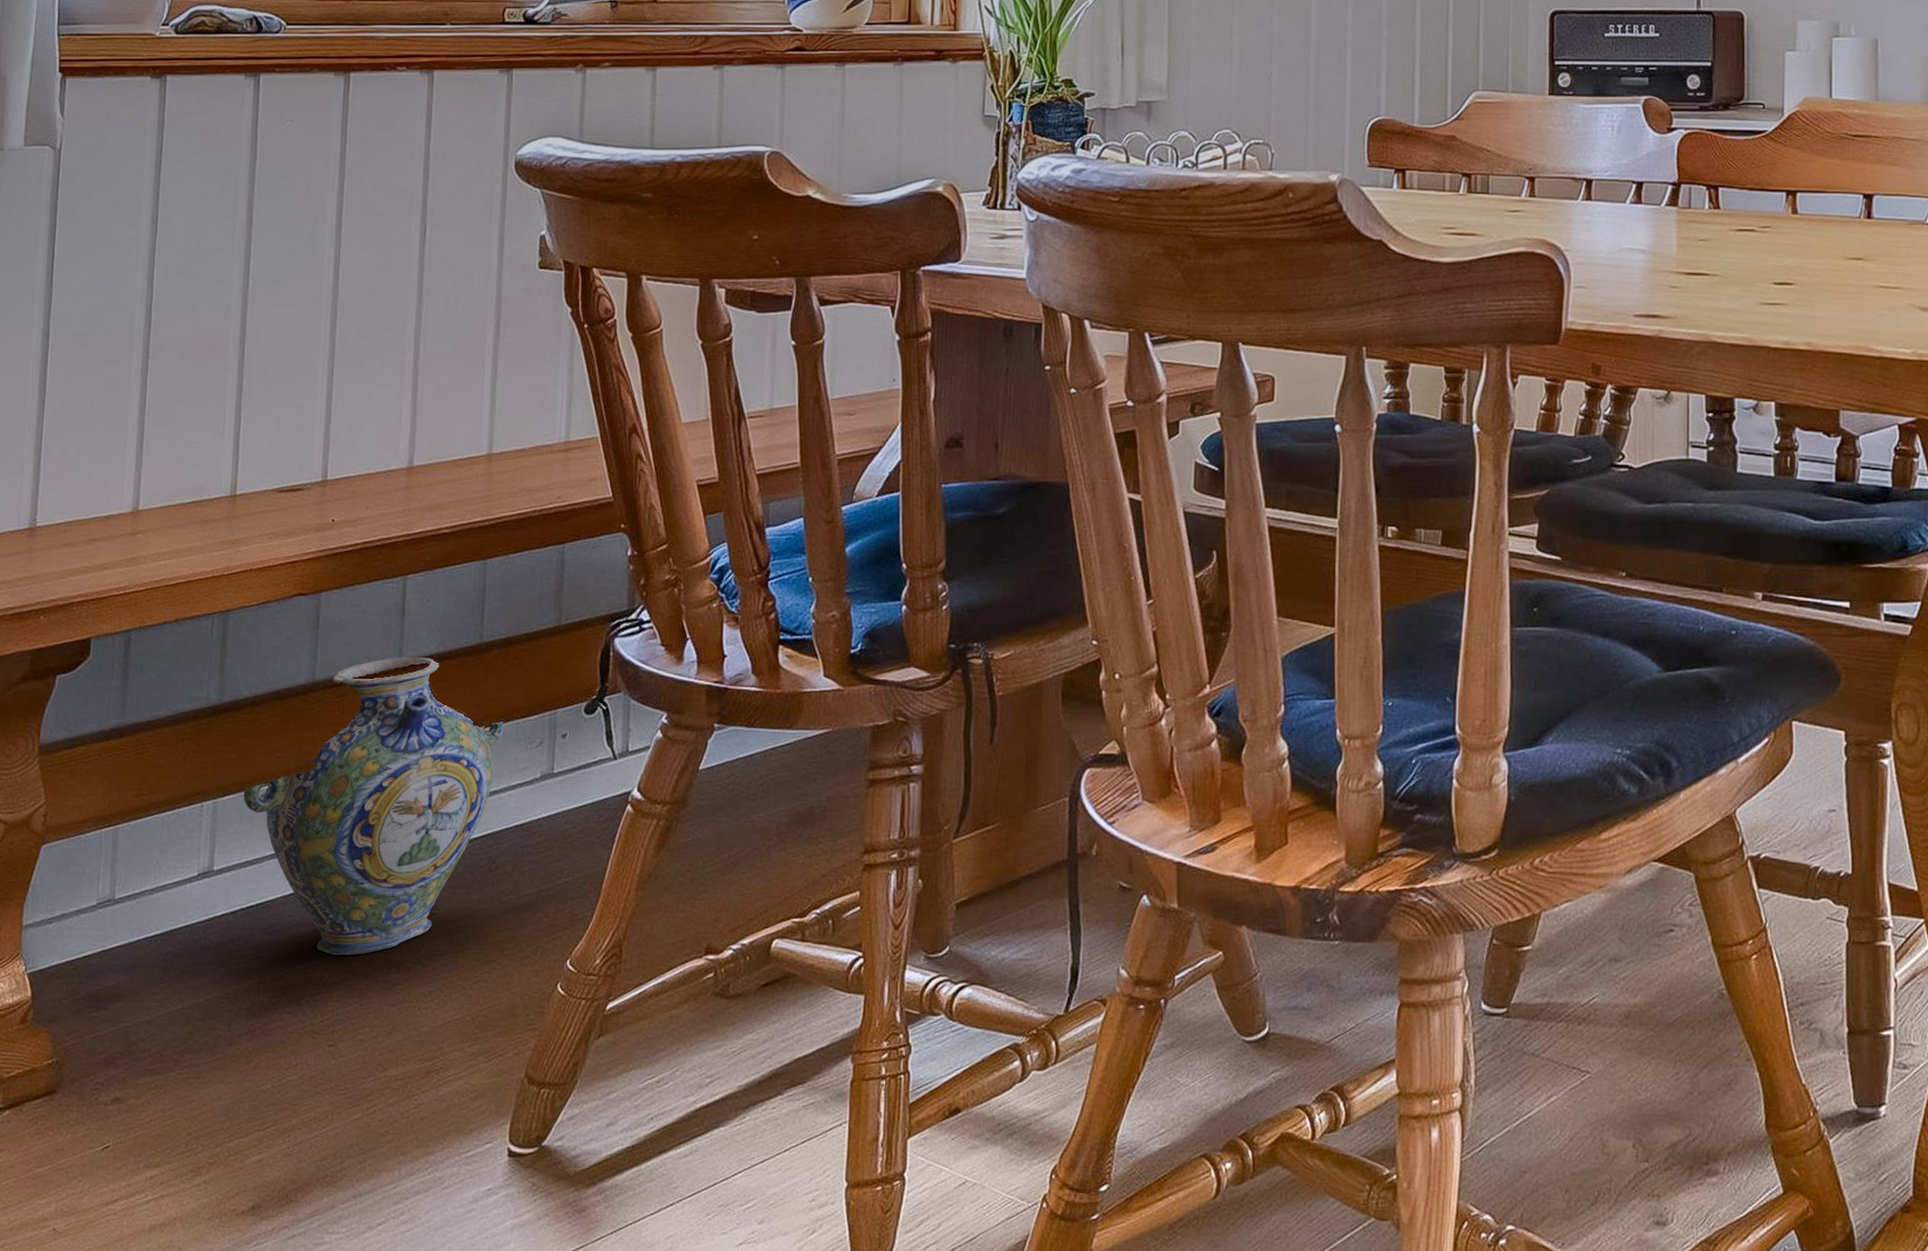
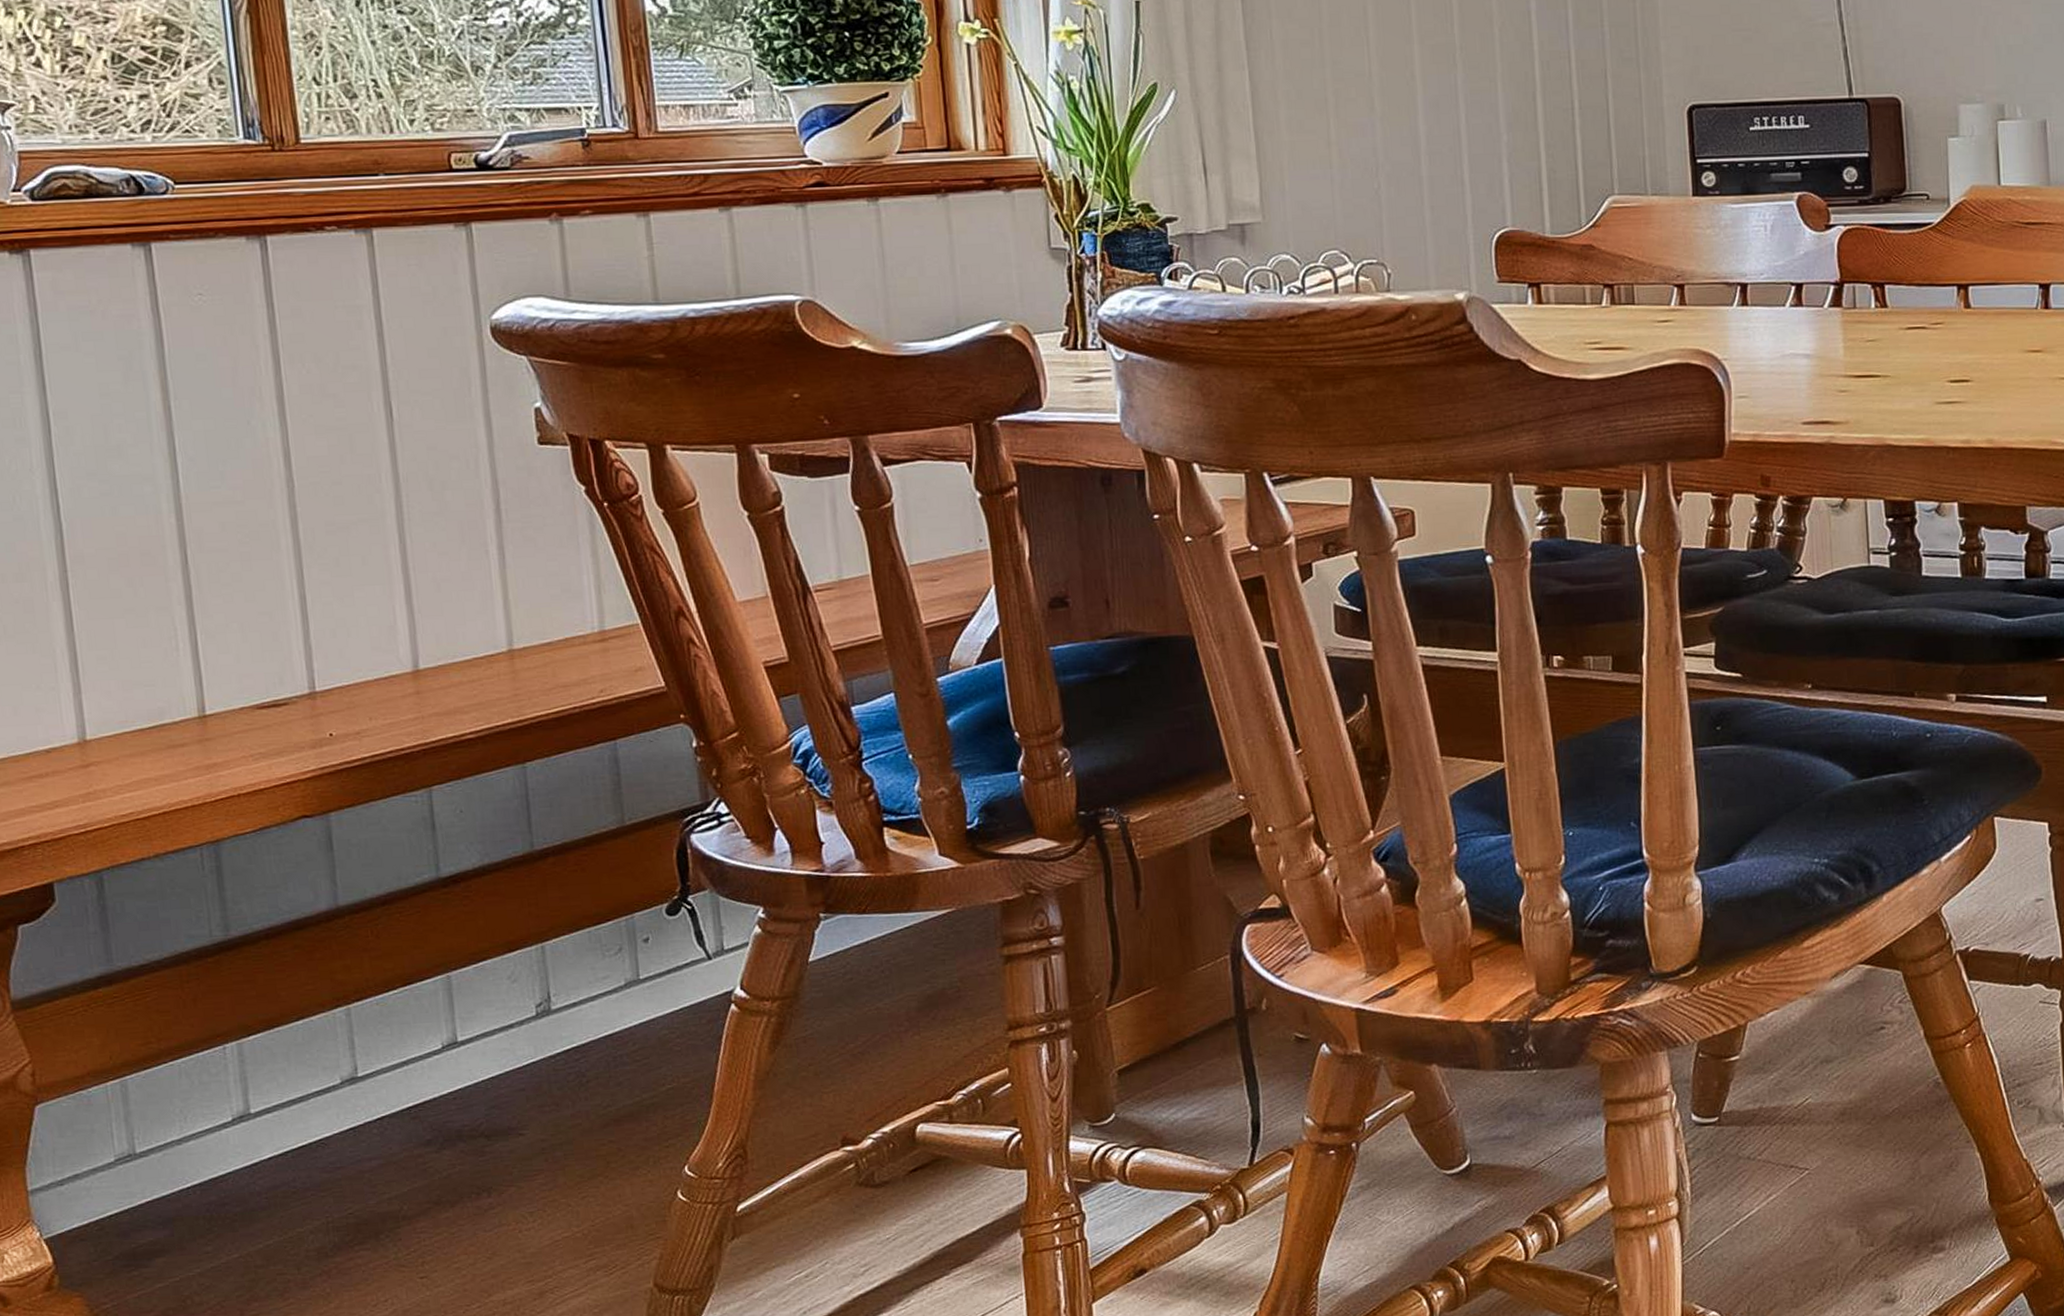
ceramic jug: present [243,657,504,956] -> none [272,872,574,1187]

